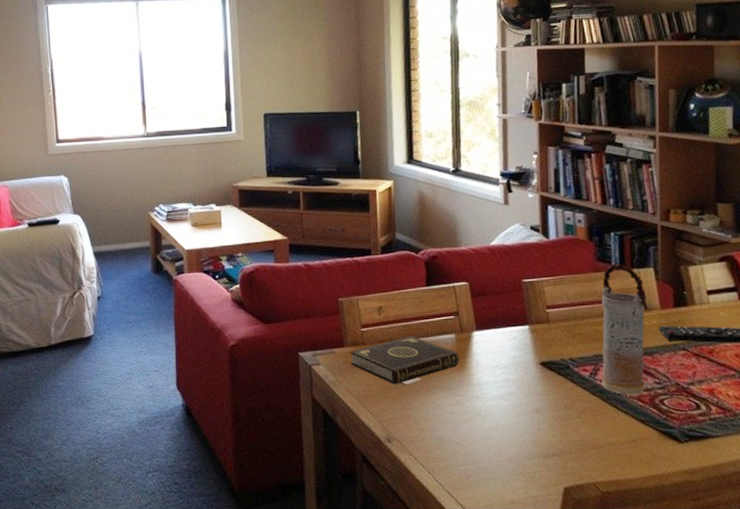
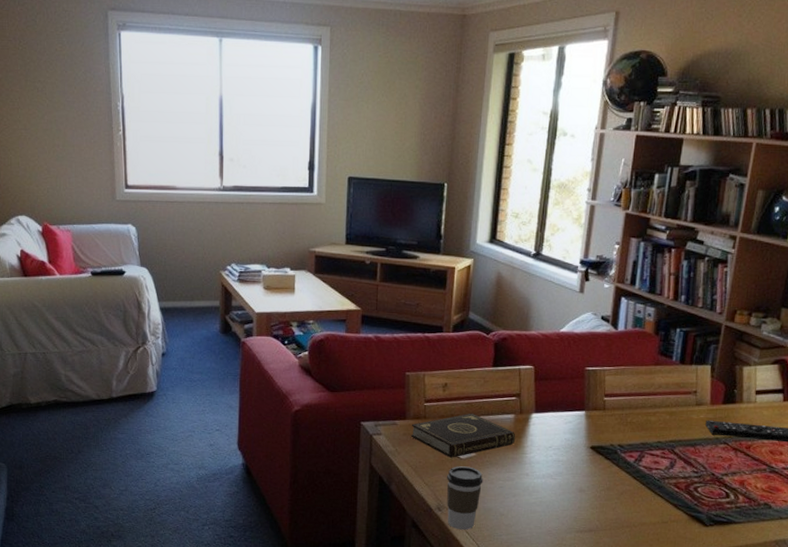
coffee cup: none [393,392,432,463] -> present [447,466,483,530]
vase: present [601,263,649,395] -> none [644,358,700,482]

